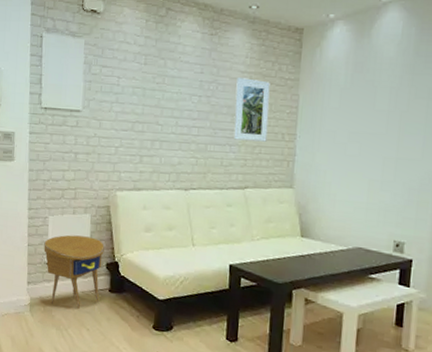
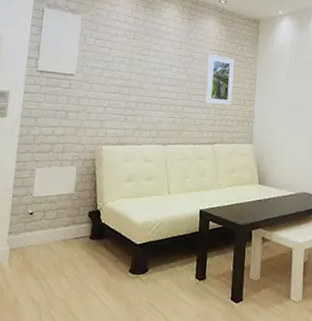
side table: present [44,235,104,309] -> none [28,185,88,257]

